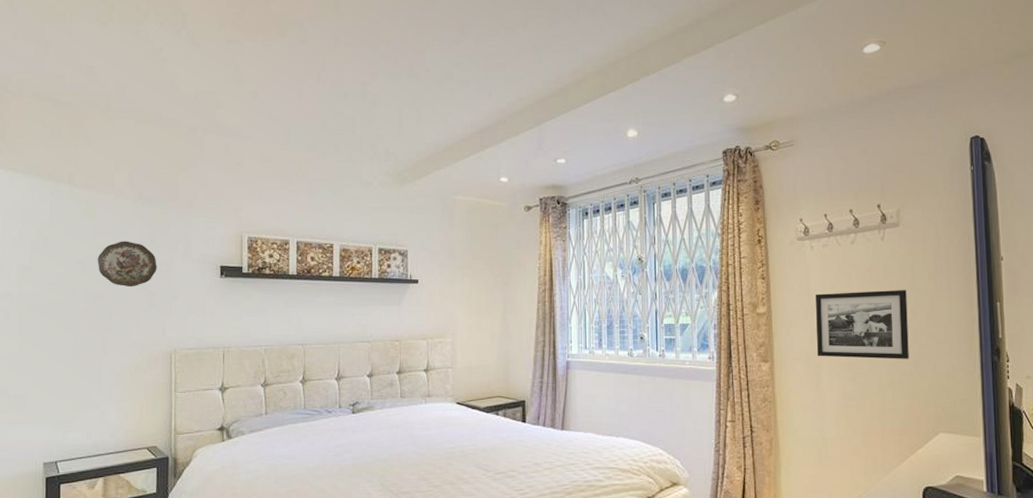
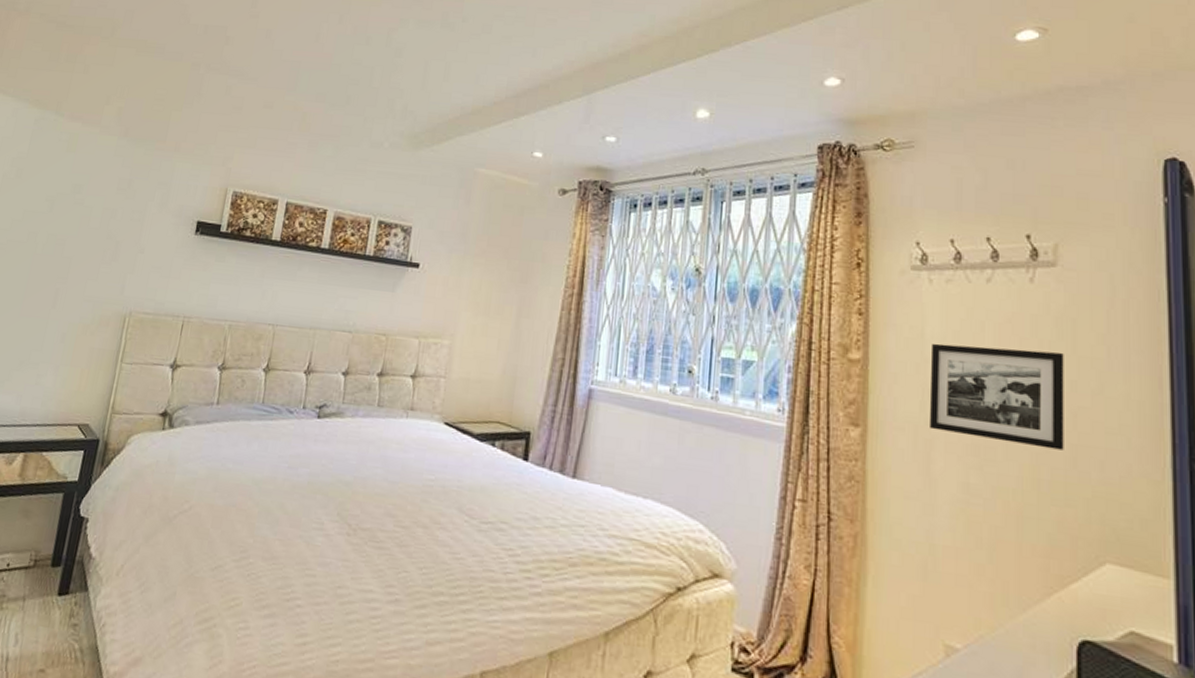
decorative plate: present [97,241,157,287] -> none [66,181,130,235]

